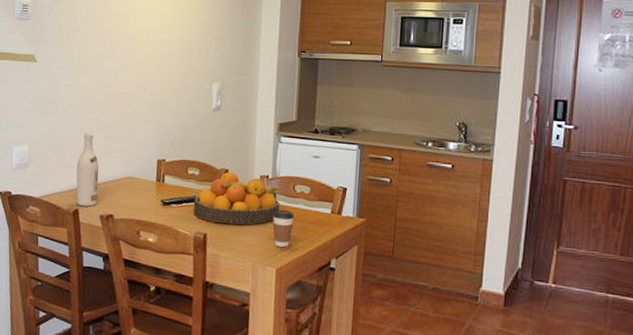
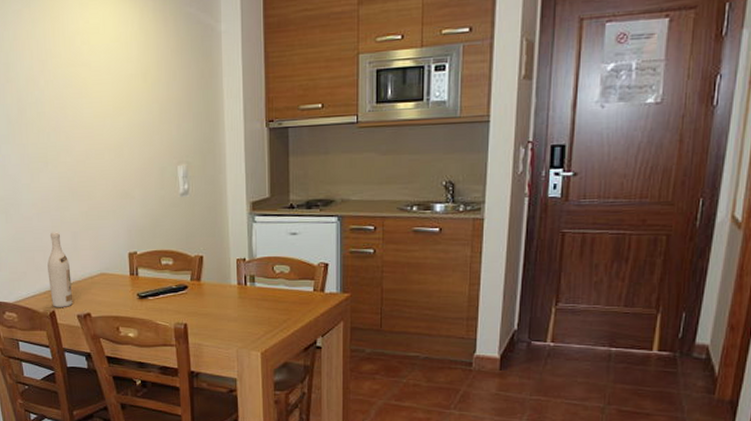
fruit bowl: present [193,171,283,225] -> none [170,258,261,312]
coffee cup: present [272,210,294,248] -> none [252,293,276,331]

